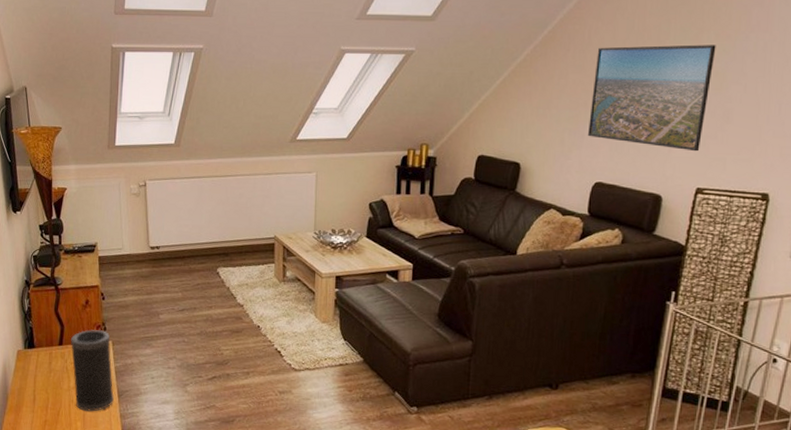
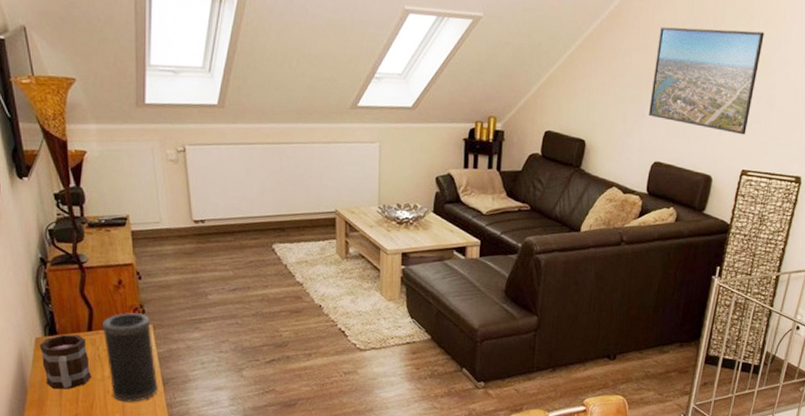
mug: none [20,348,60,397] -> present [39,334,91,389]

